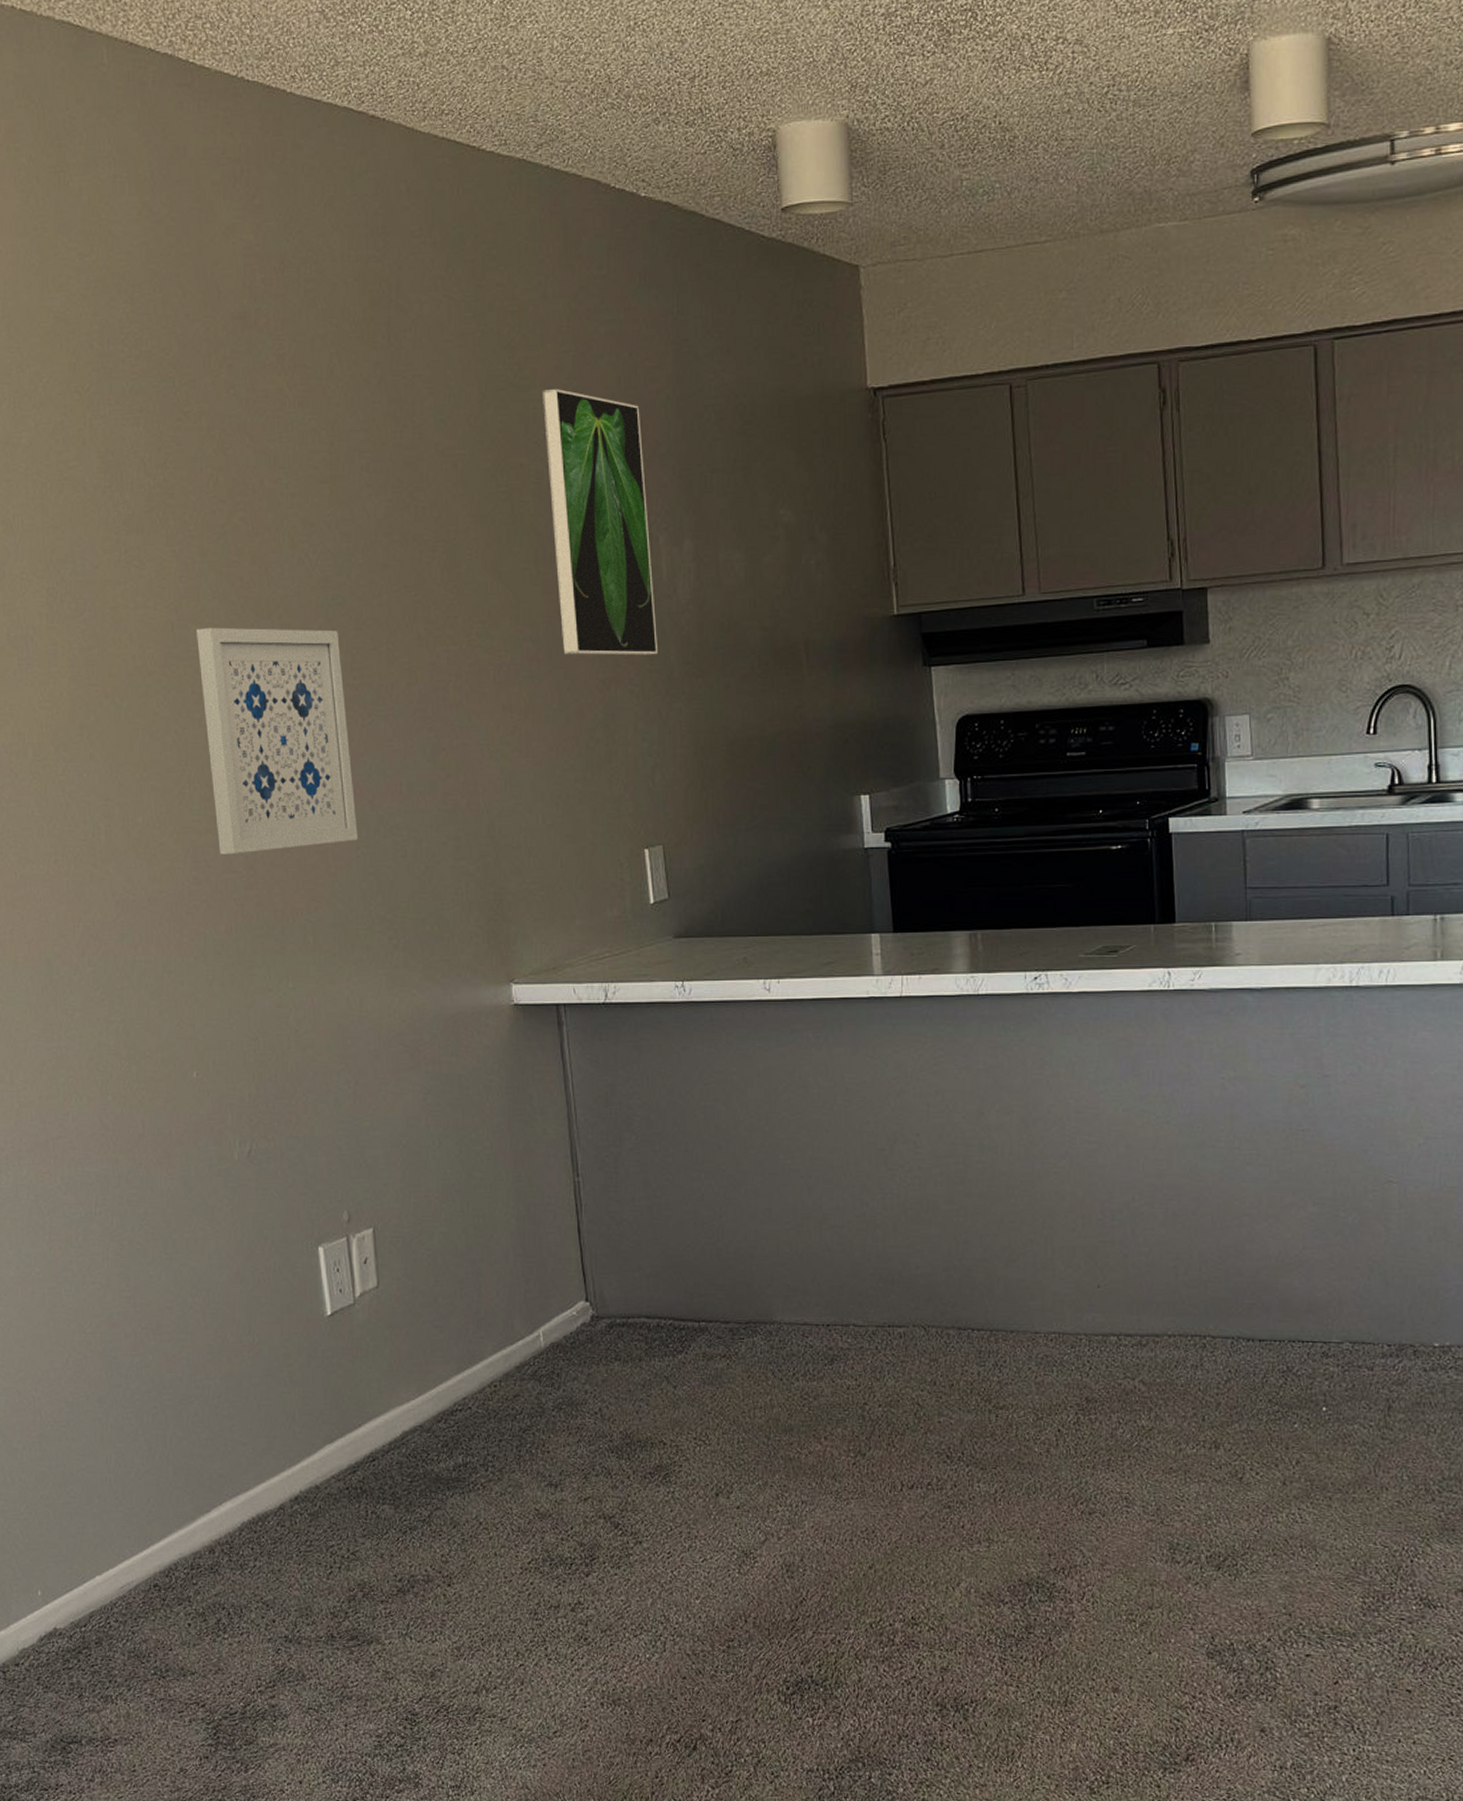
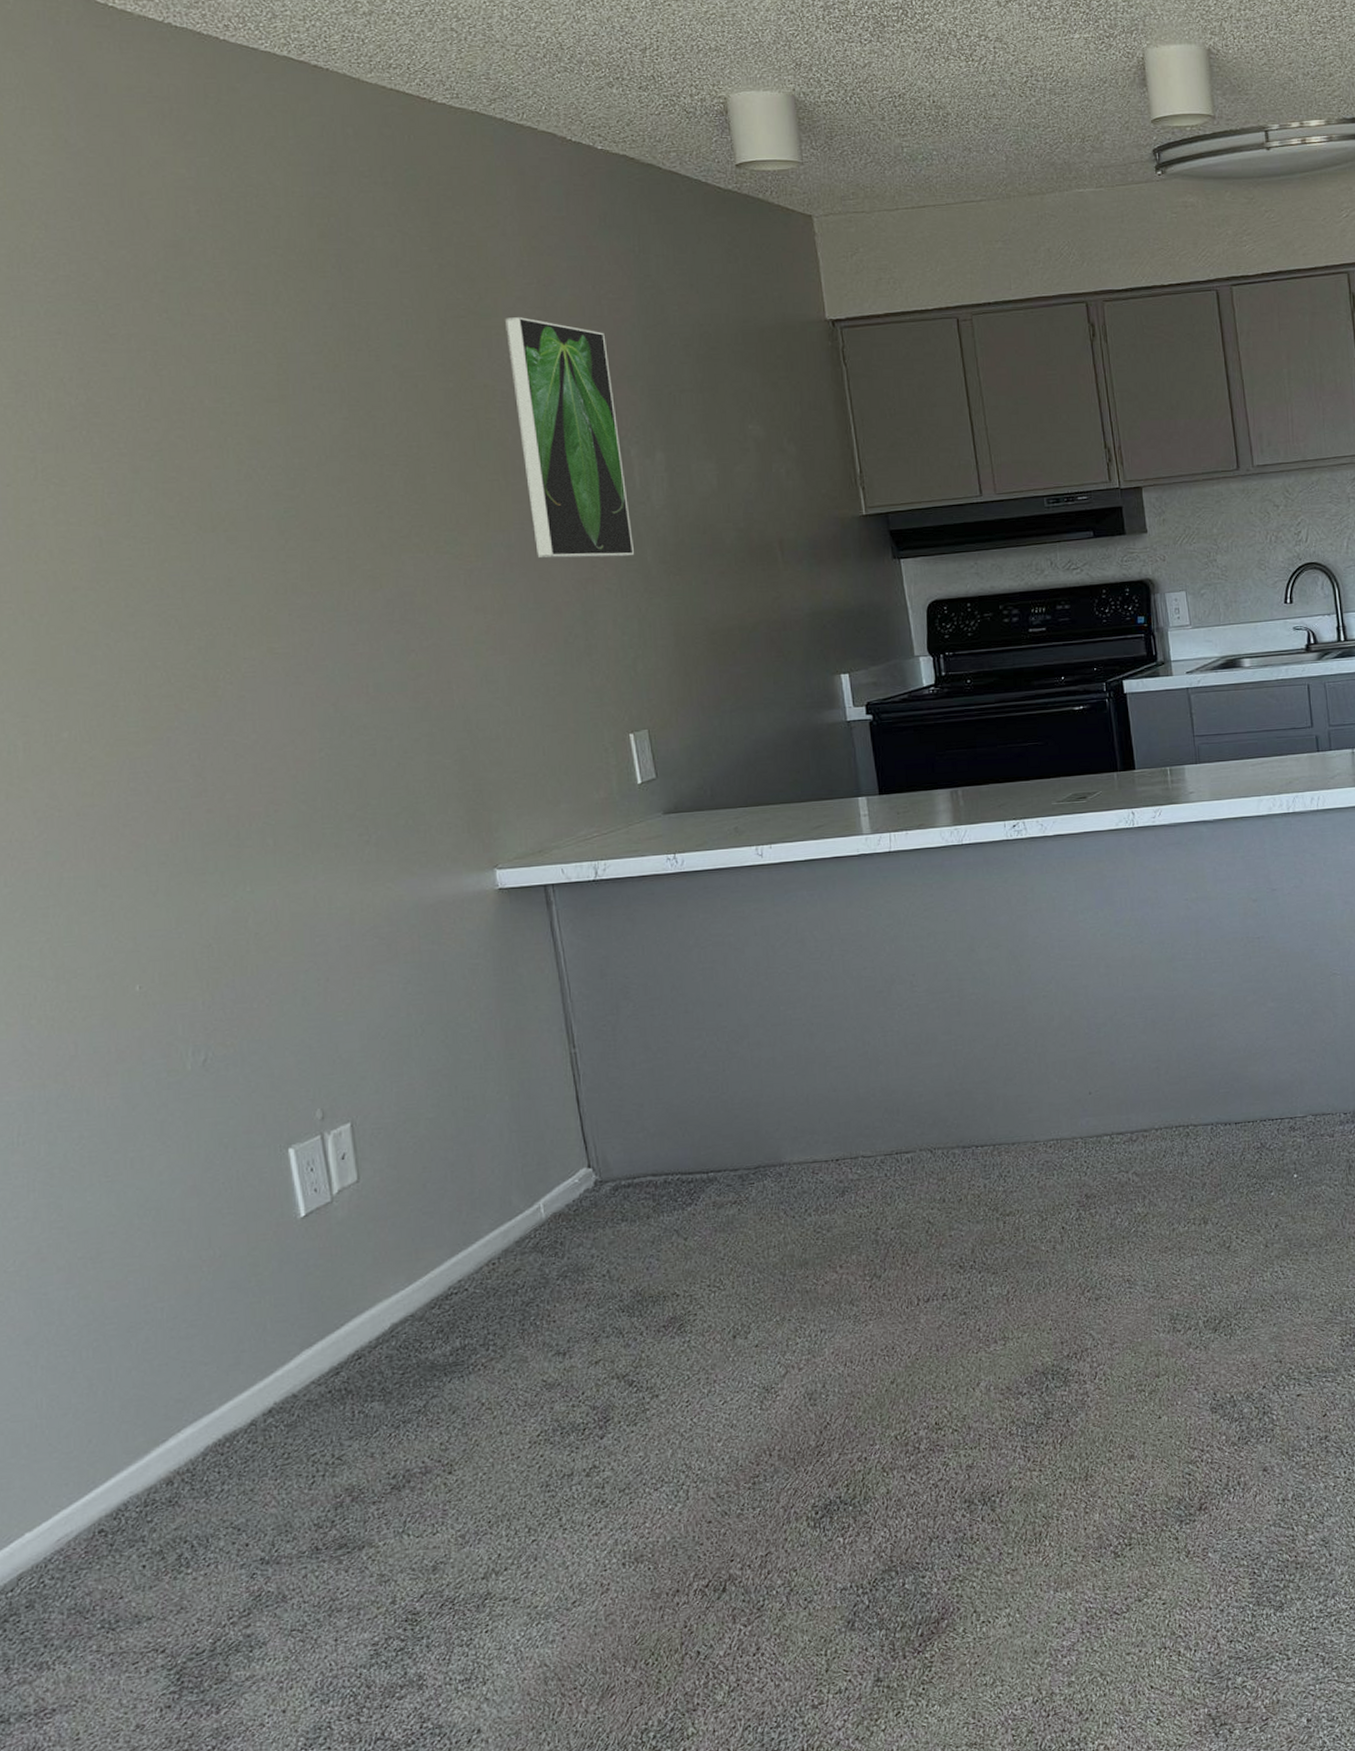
wall art: present [195,627,358,854] -> none [128,541,321,764]

